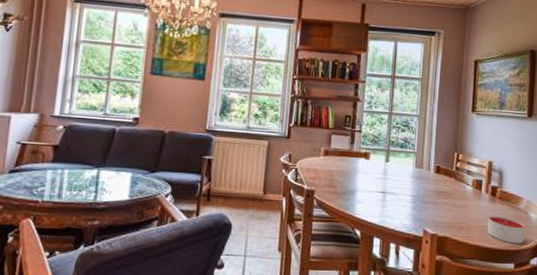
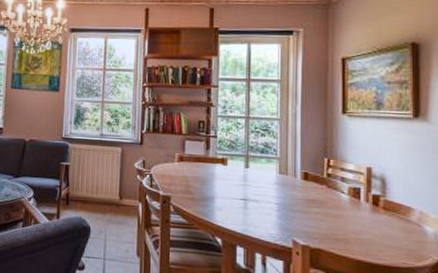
candle: present [487,215,525,244] -> none [371,227,419,261]

